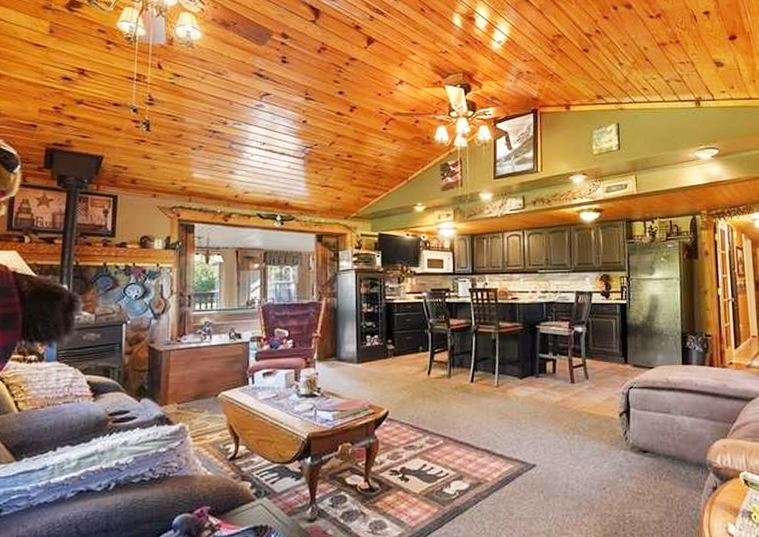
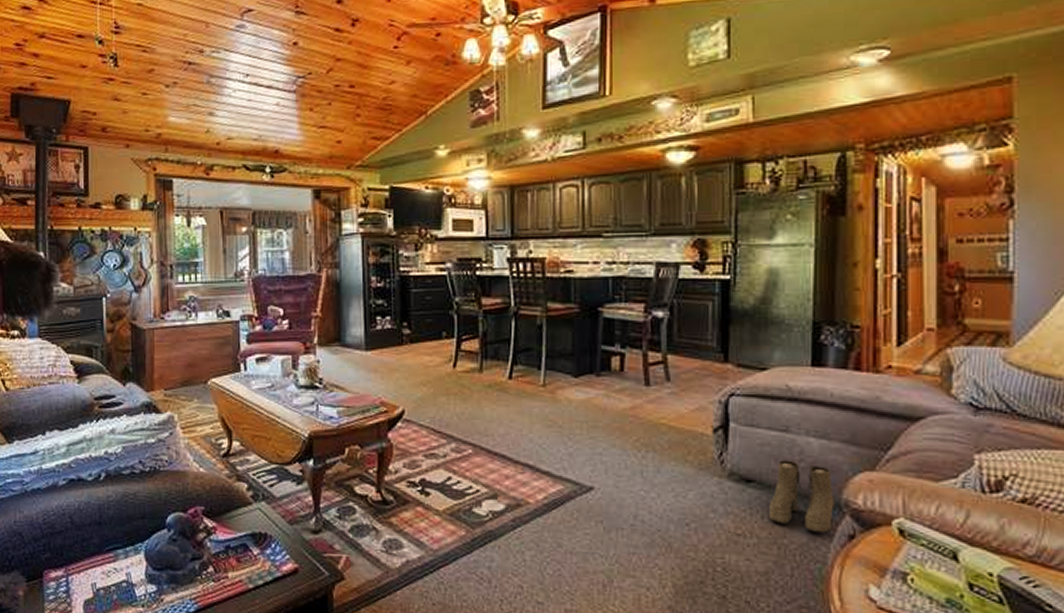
boots: none [659,434,703,487] -> present [768,460,835,533]

